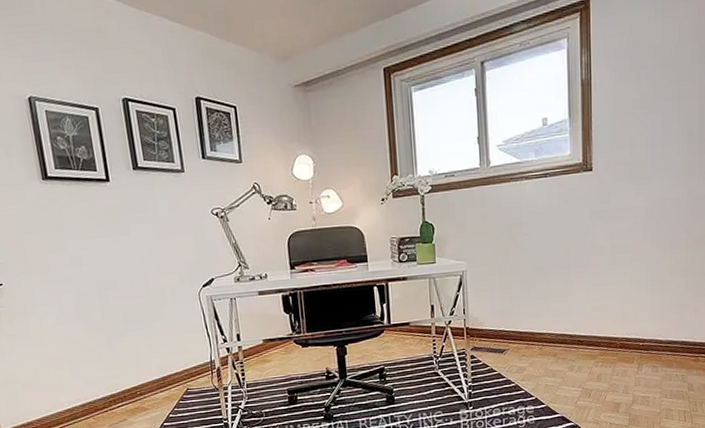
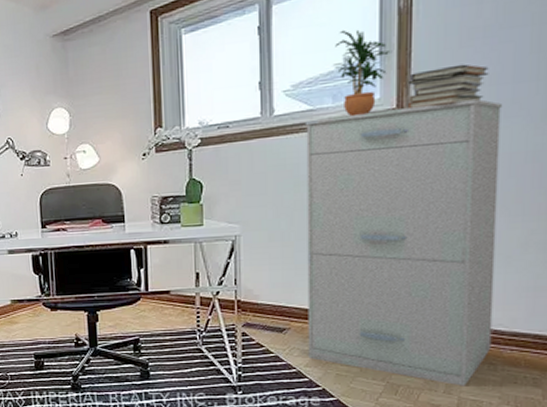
filing cabinet: none [514,156,656,386] -> present [304,98,503,386]
potted plant: none [535,95,579,169] -> present [334,29,393,117]
book stack: none [590,128,646,164] -> present [407,64,489,110]

